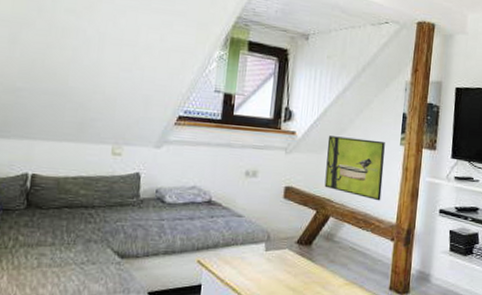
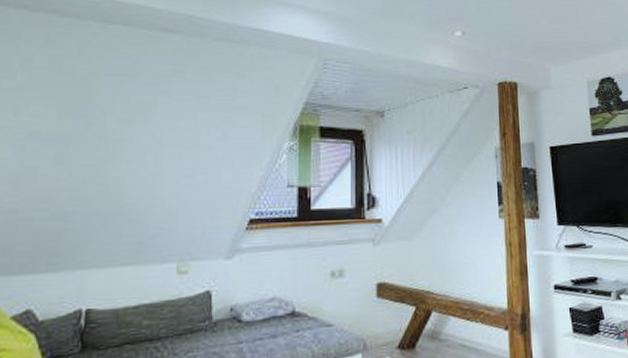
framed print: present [324,136,385,201] -> none [418,216,487,286]

